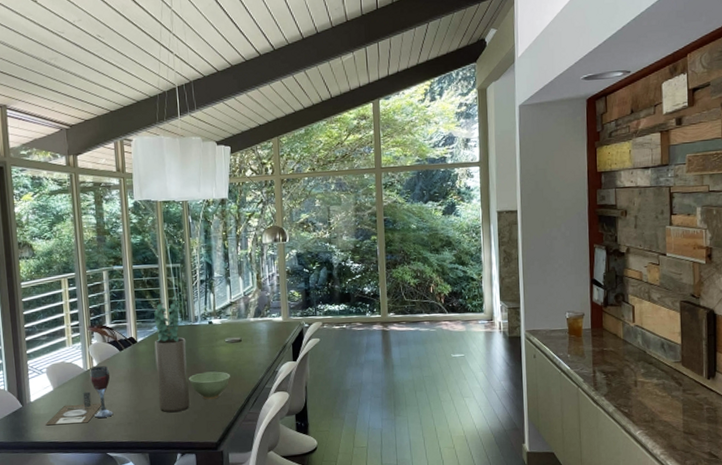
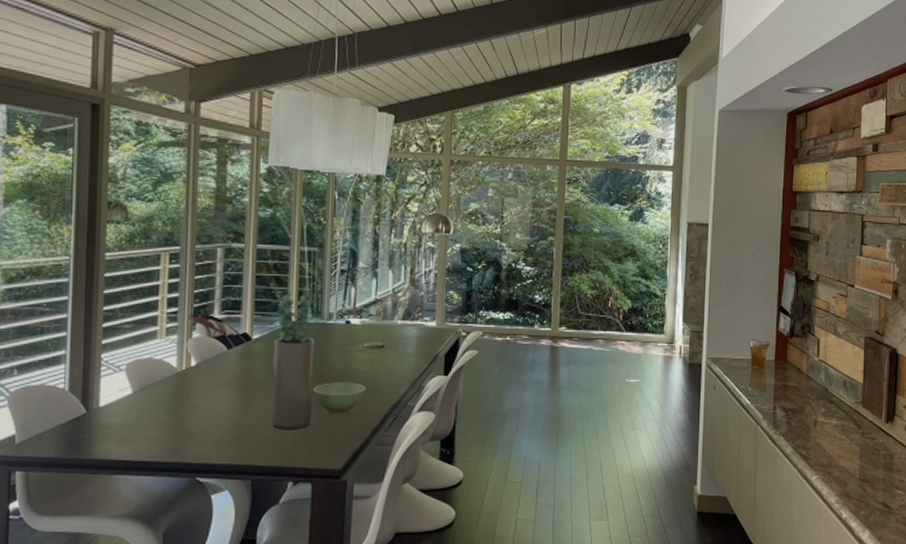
place setting: present [45,391,102,426] -> none [116,398,197,439]
cup: present [89,366,114,418] -> none [183,366,212,432]

